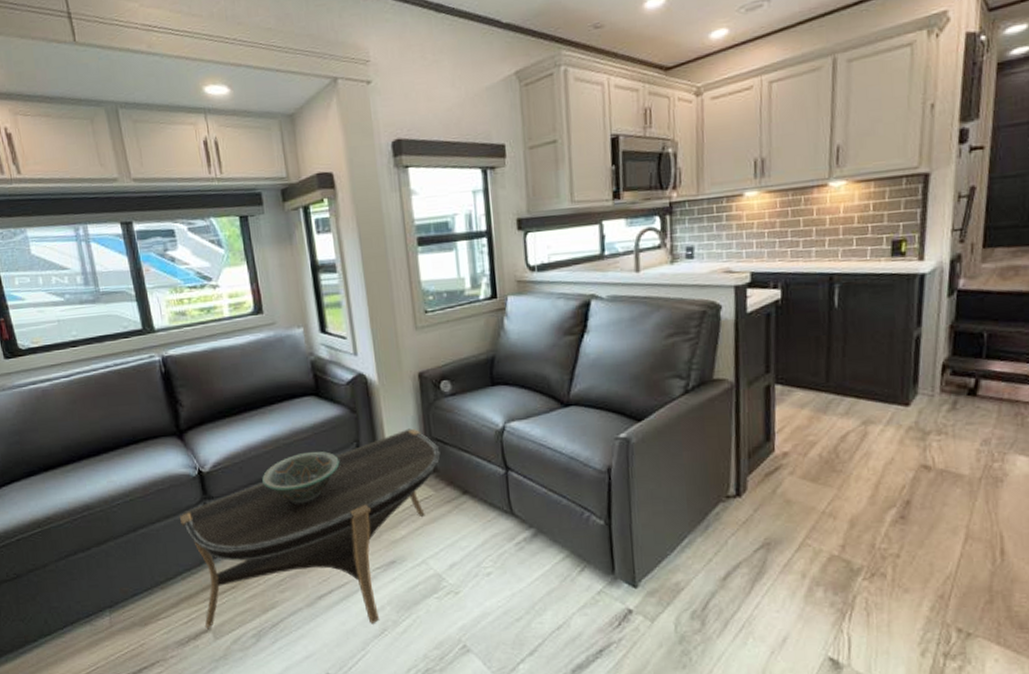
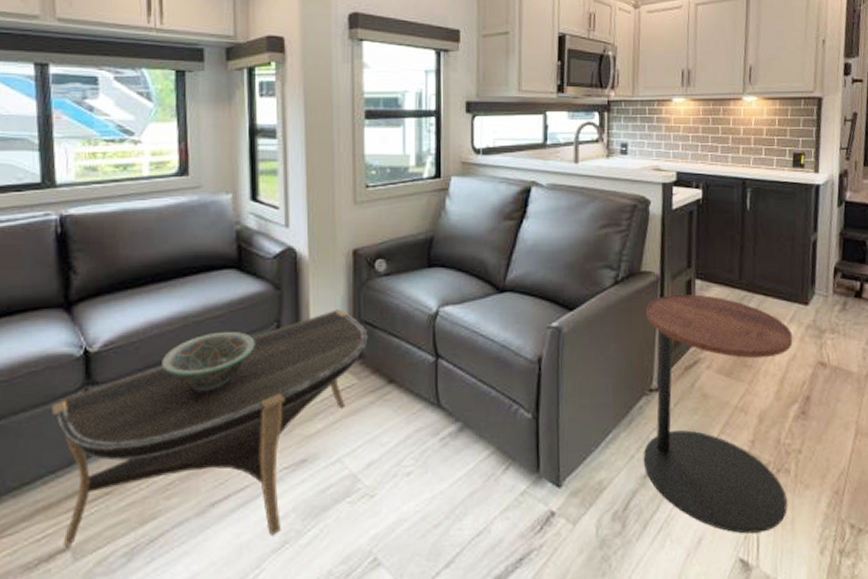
side table: none [720,400,891,634] -> present [643,294,793,534]

